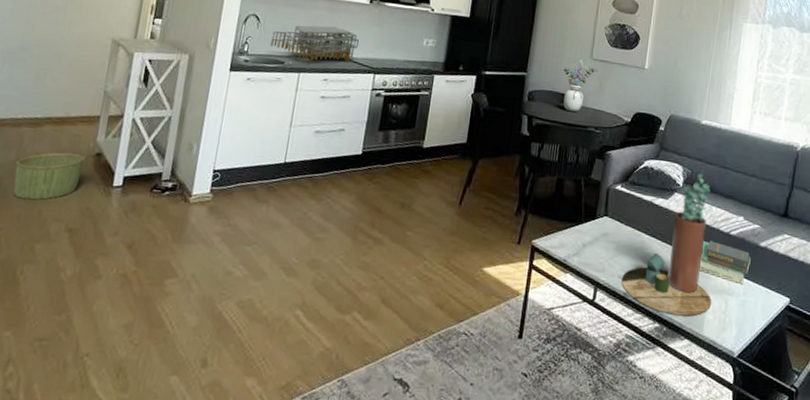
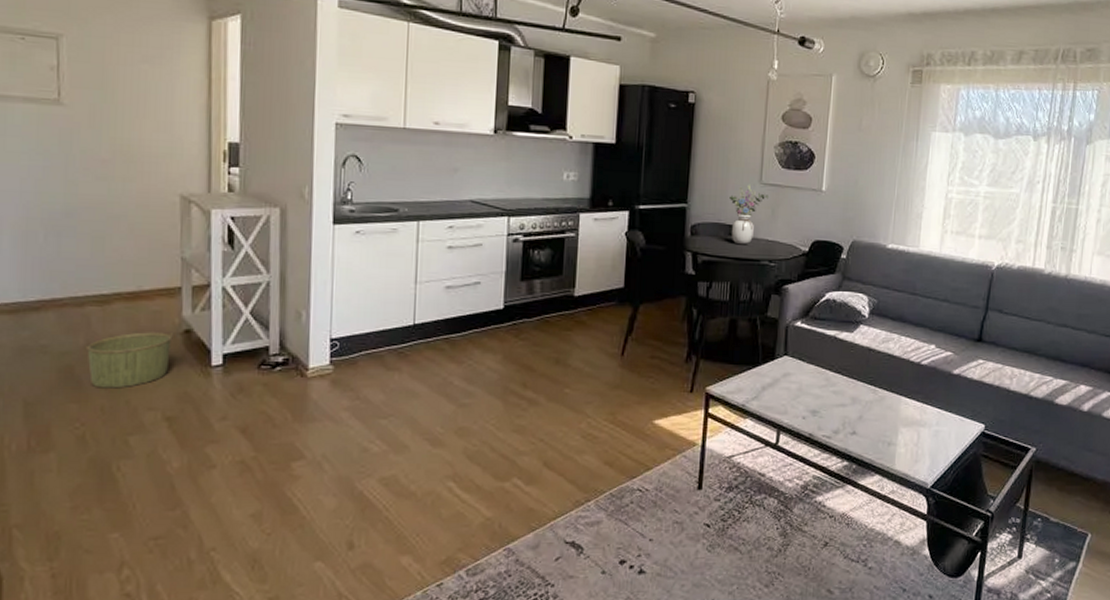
dish rack: present [270,25,359,63] -> none [379,163,486,207]
decorative tray: present [621,253,712,317] -> none [806,390,904,452]
vase: present [668,168,711,294] -> none [855,296,899,428]
books: present [700,240,751,285] -> none [890,372,943,415]

